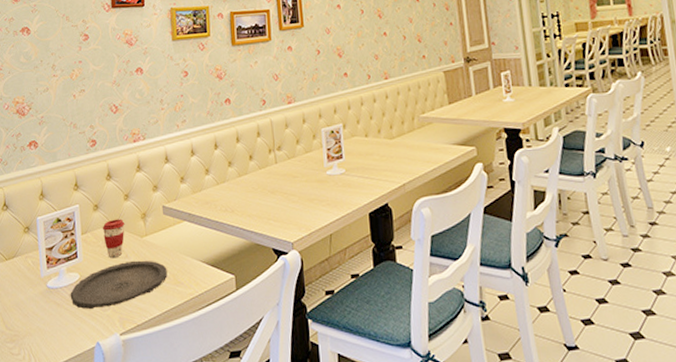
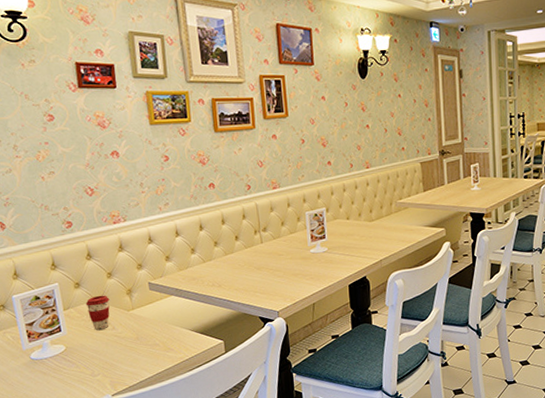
plate: present [70,260,168,310] -> none [56,331,157,376]

